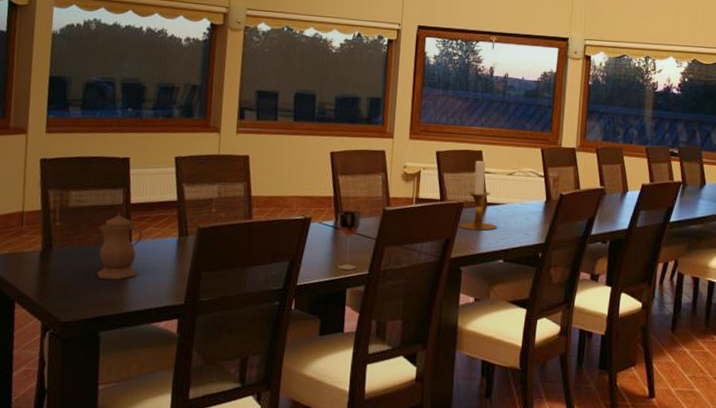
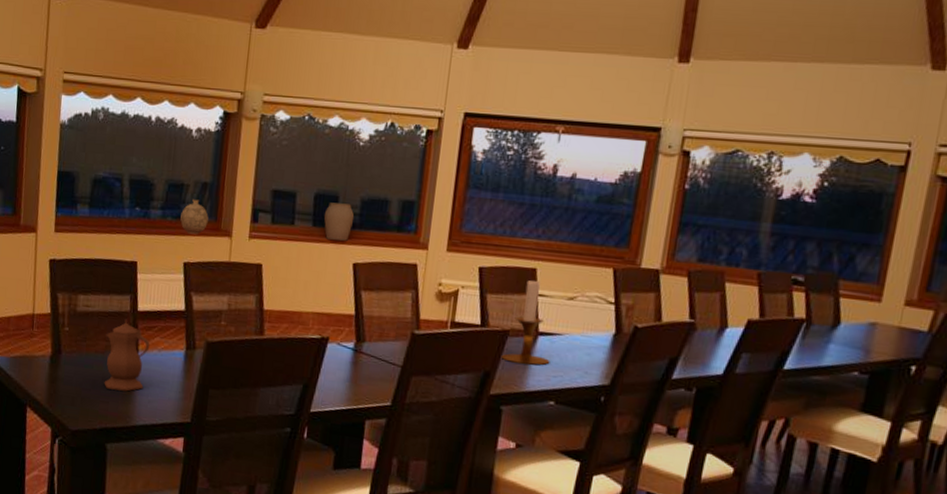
decorative vase: none [171,100,198,132] -> present [180,199,209,235]
vase: none [303,100,330,133] -> present [323,202,355,241]
wineglass: present [337,210,361,270] -> none [355,331,386,400]

